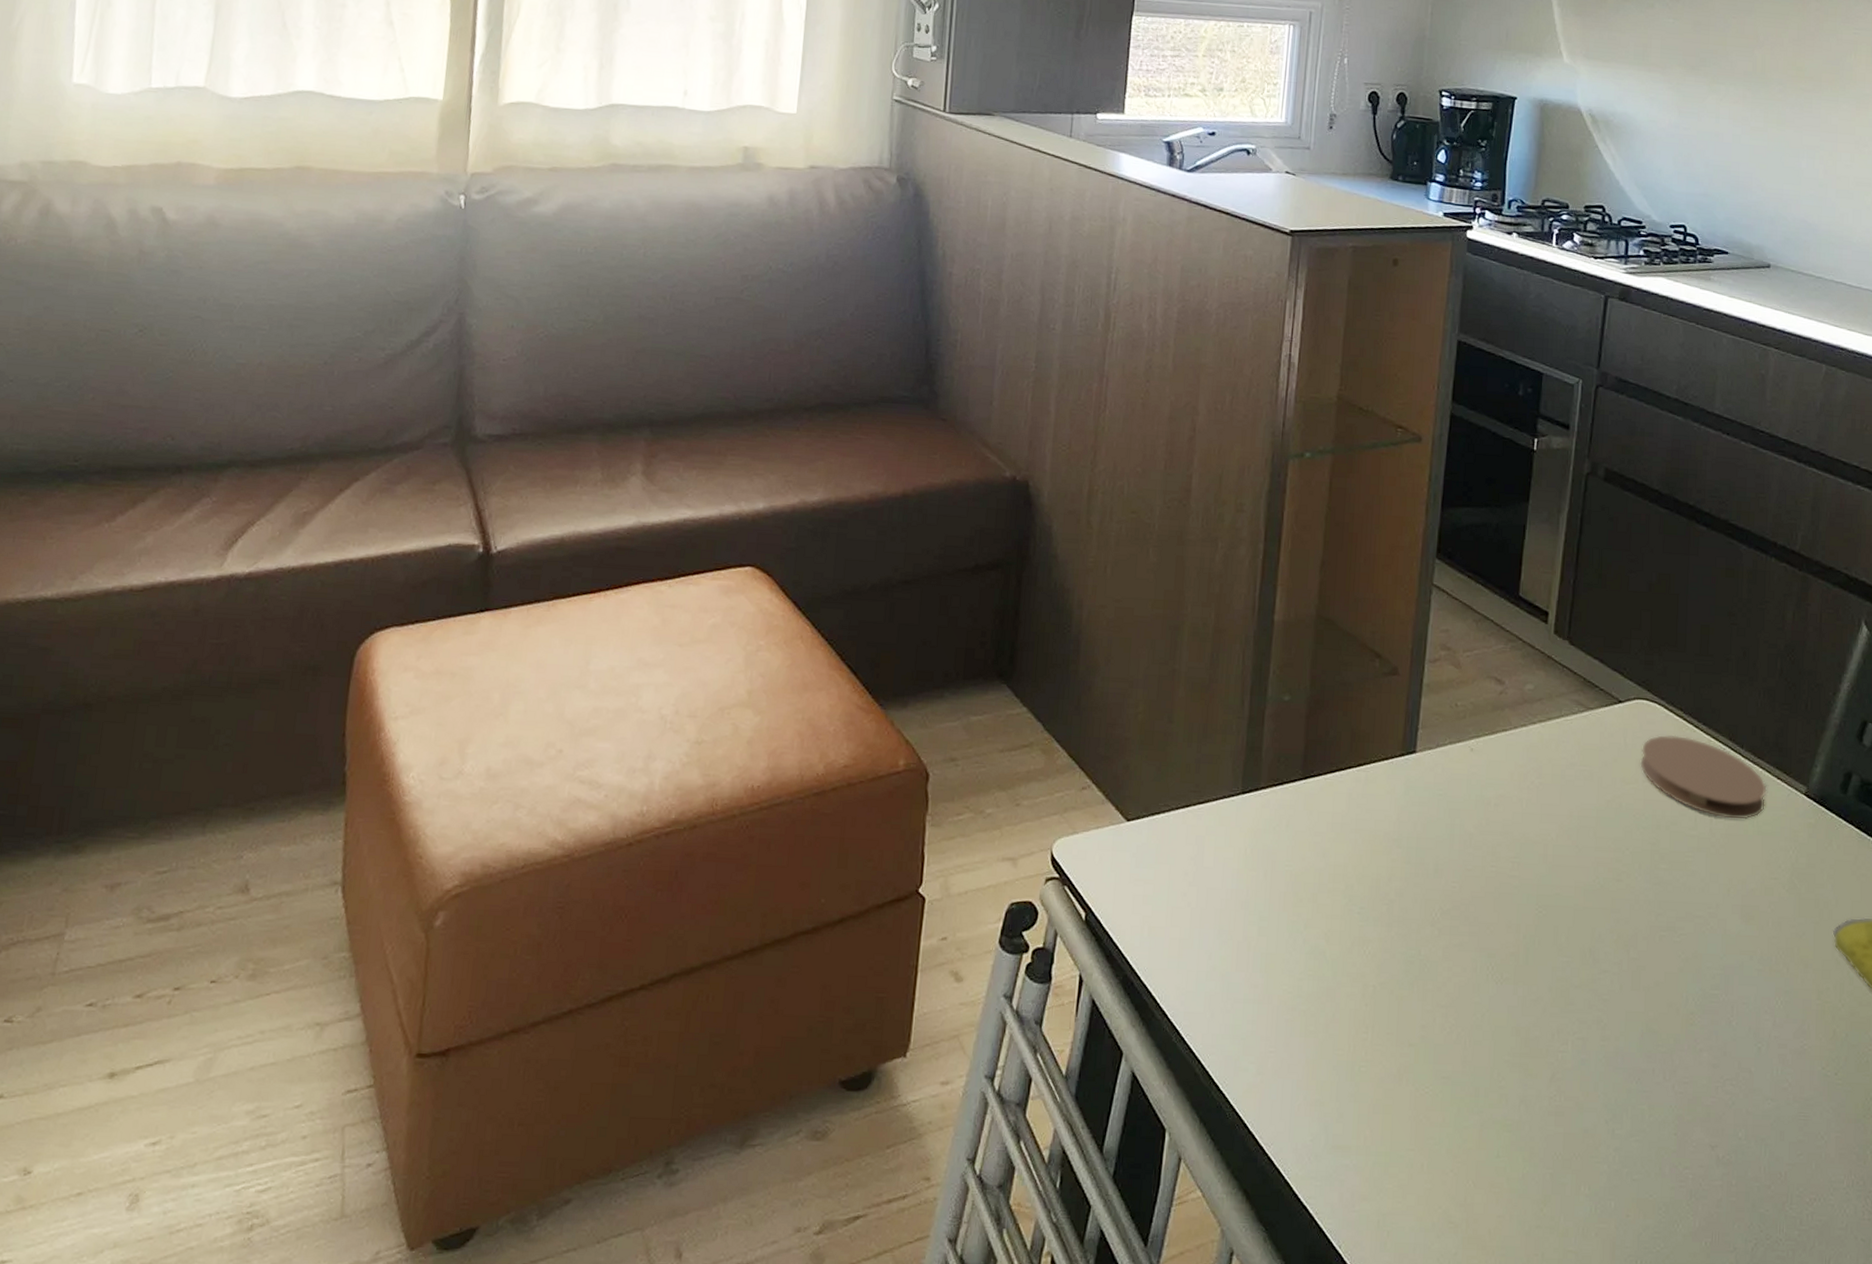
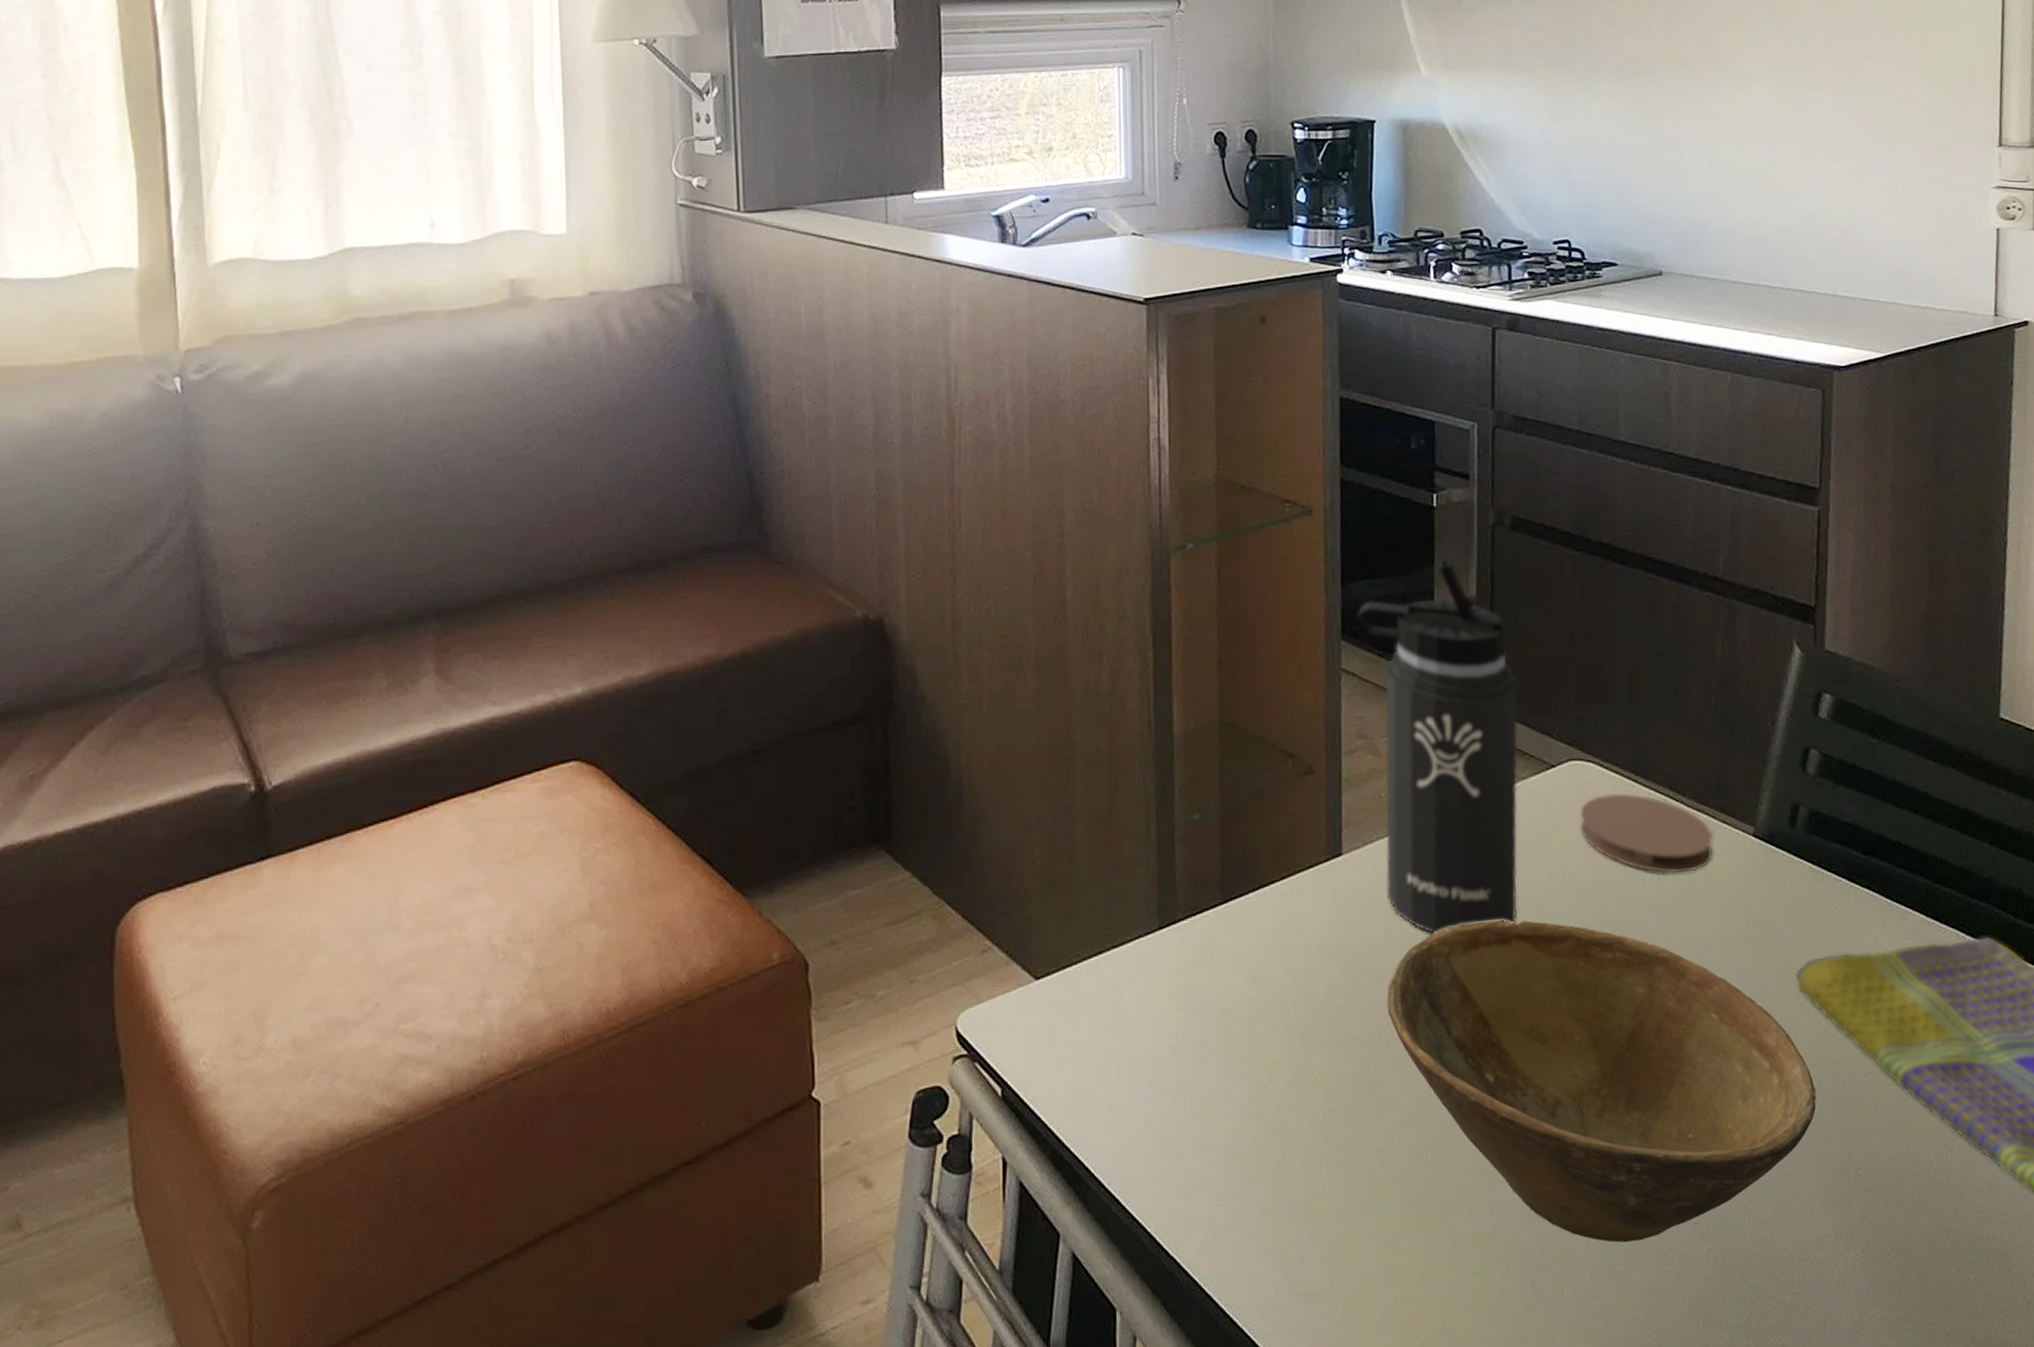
bowl: none [1443,833,1843,1154] -> present [1387,919,1817,1243]
thermos bottle: none [1451,498,1595,841] -> present [1356,558,1518,935]

